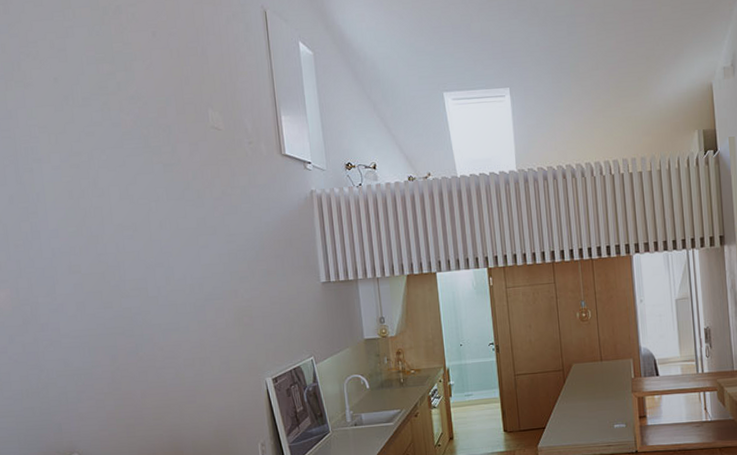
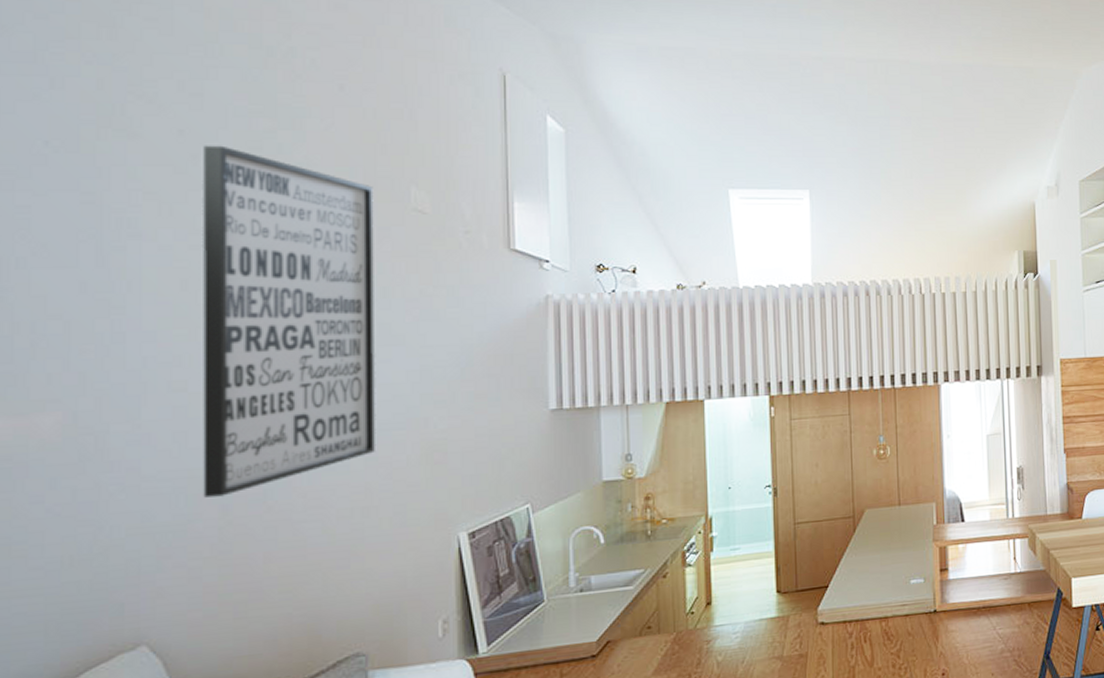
wall art: none [71,87,204,350] -> present [203,145,375,498]

